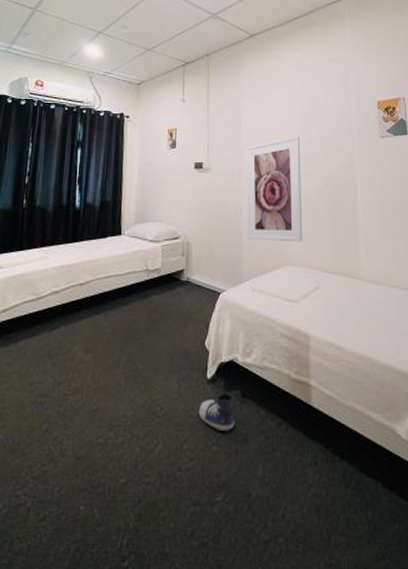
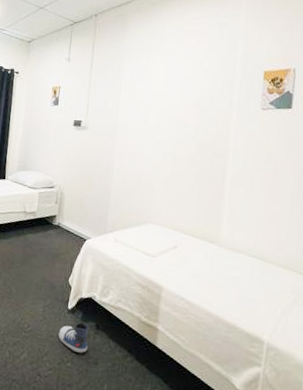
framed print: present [246,136,303,242] -> none [115,102,177,204]

